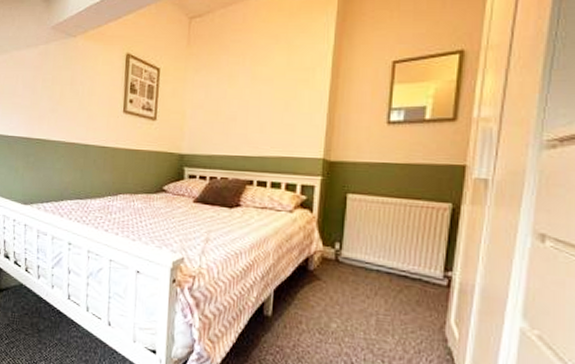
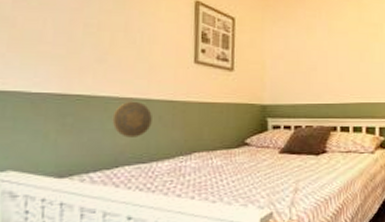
decorative plate: none [60,145,89,177] -> present [112,101,152,138]

